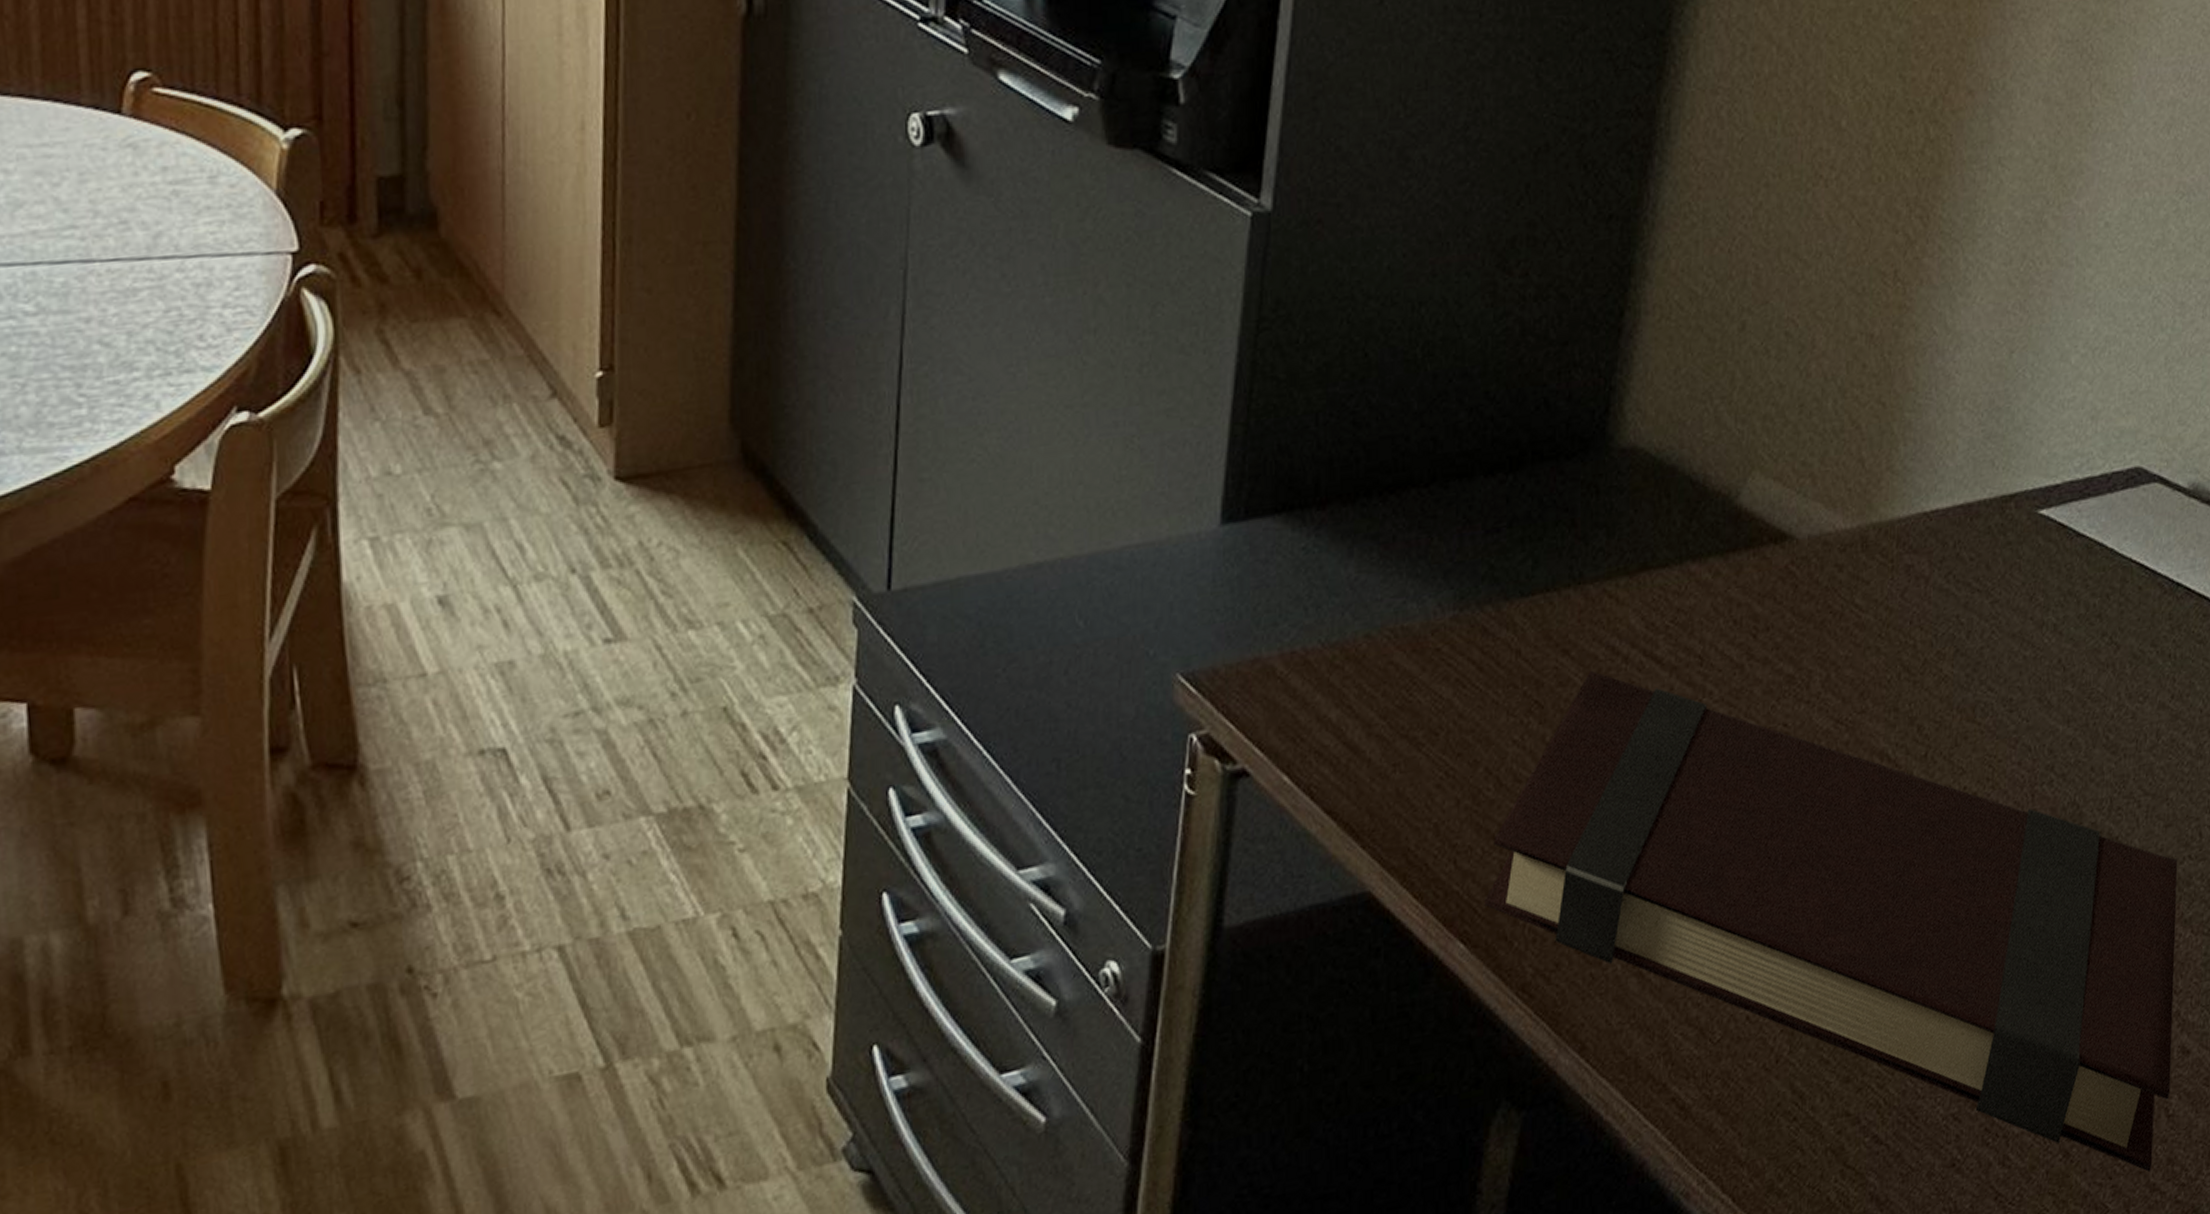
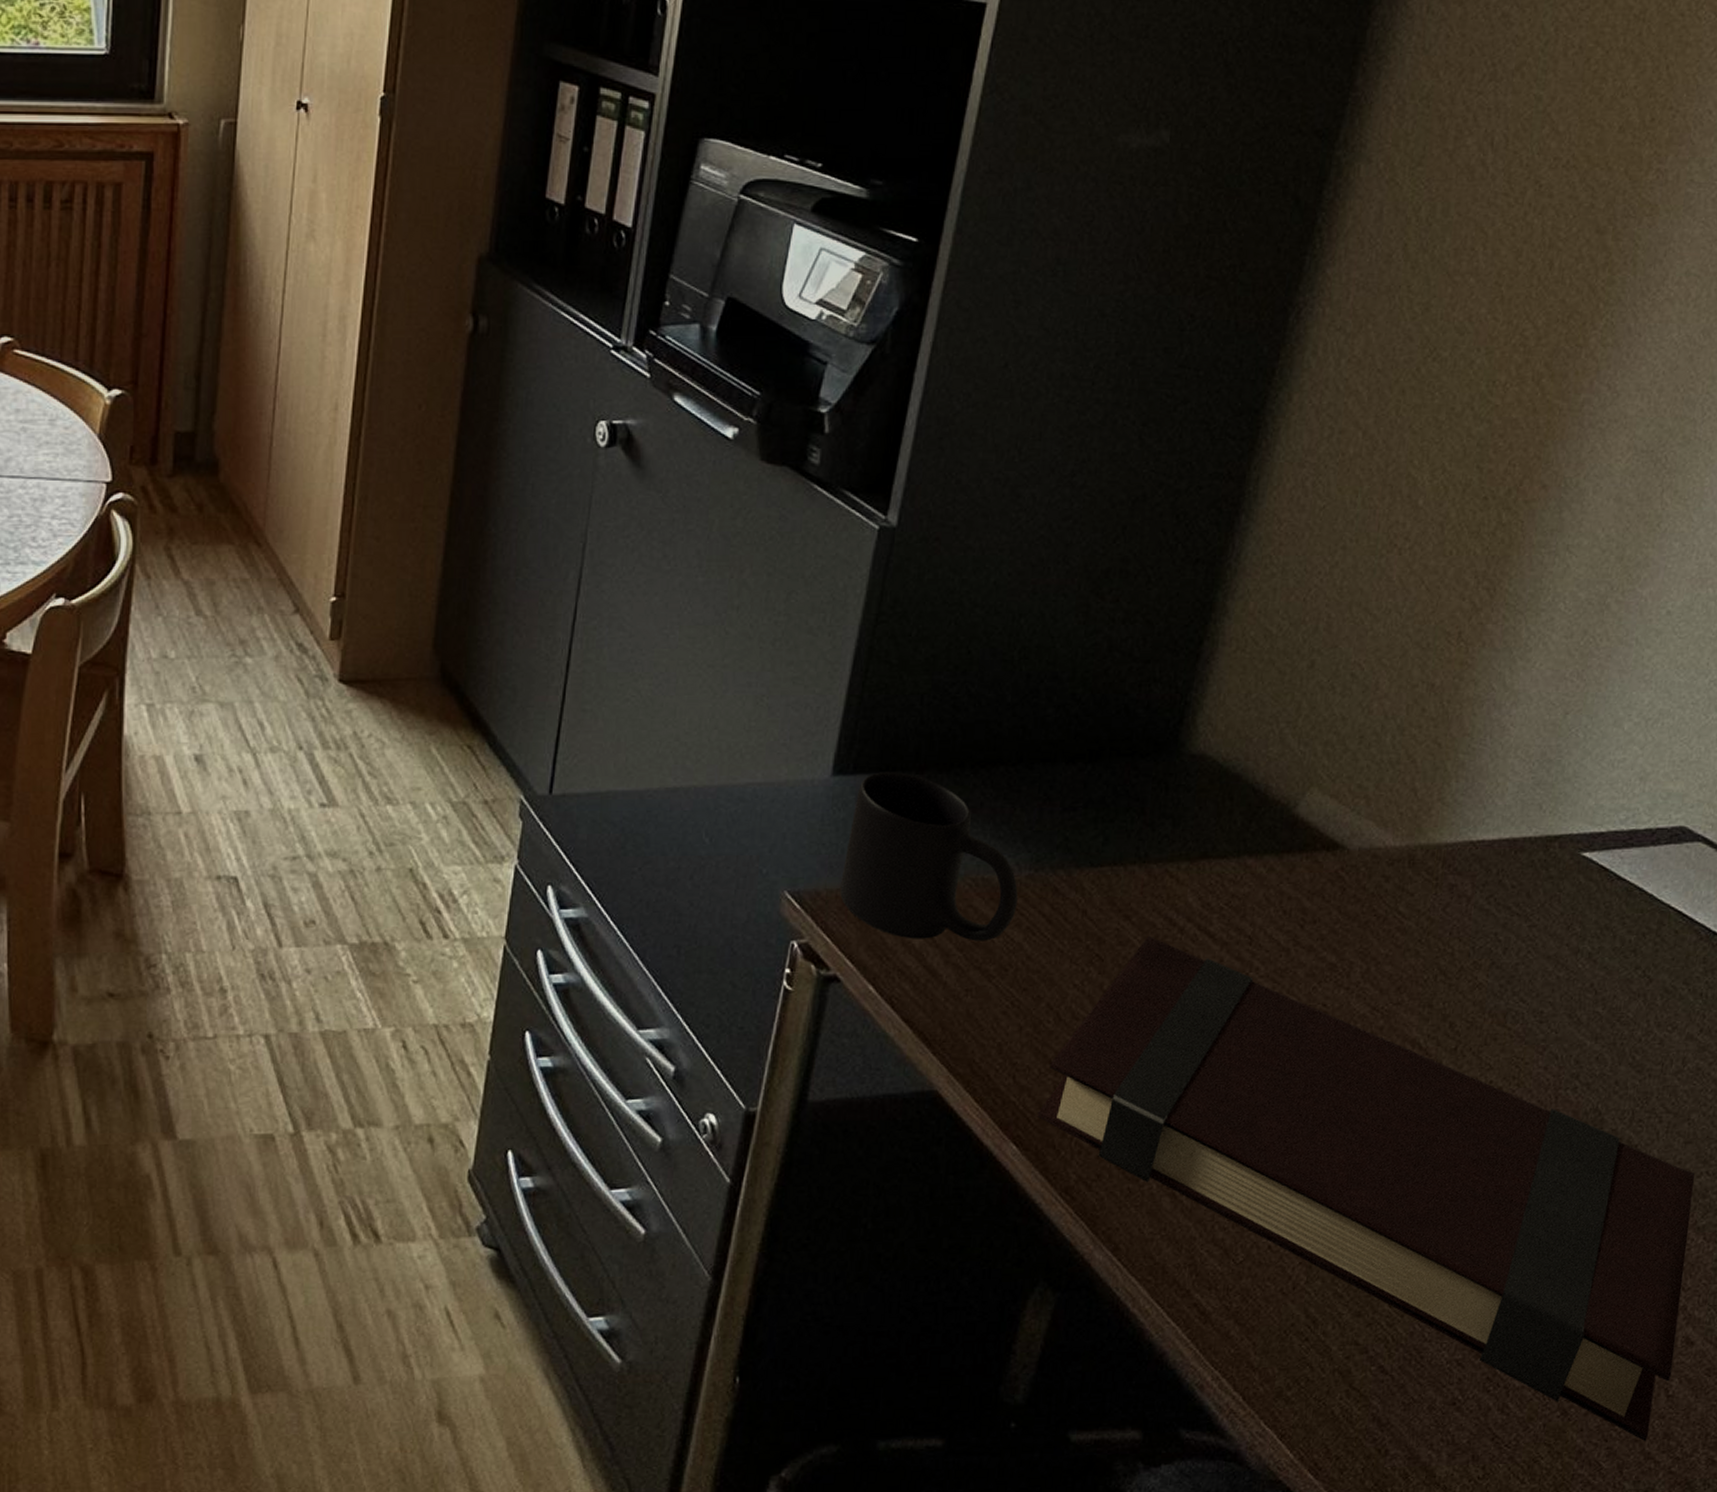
mug: none [1241,510,1443,713] -> present [840,772,1018,941]

